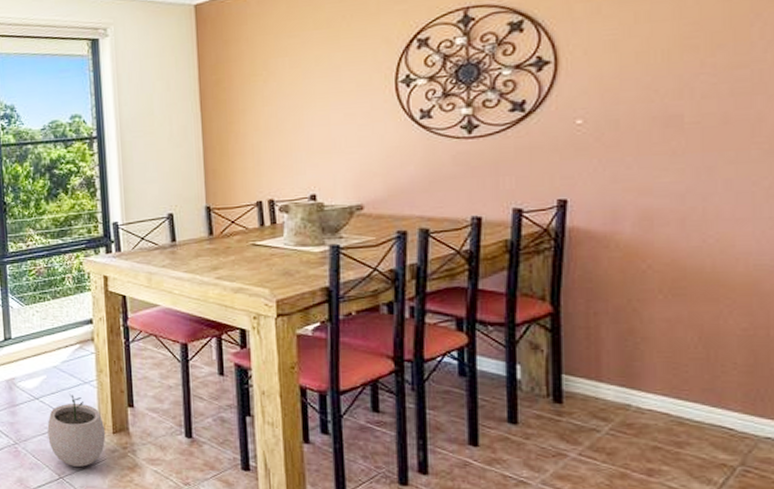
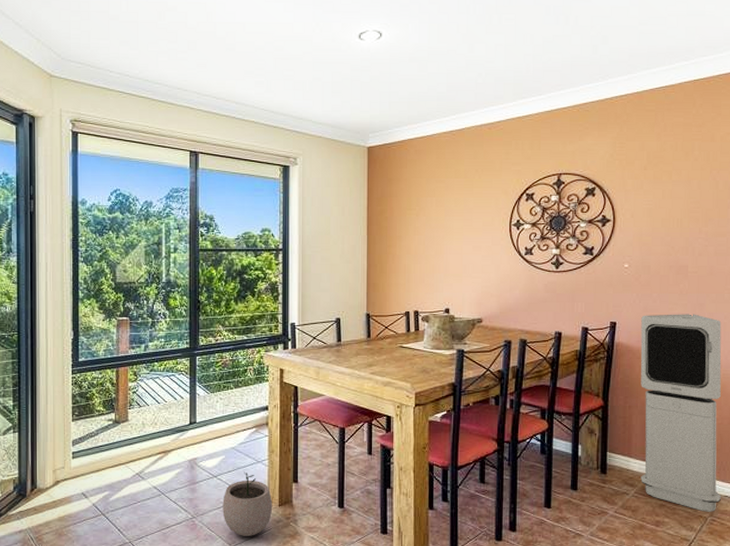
air purifier: none [608,181,759,459] -> present [640,314,722,512]

